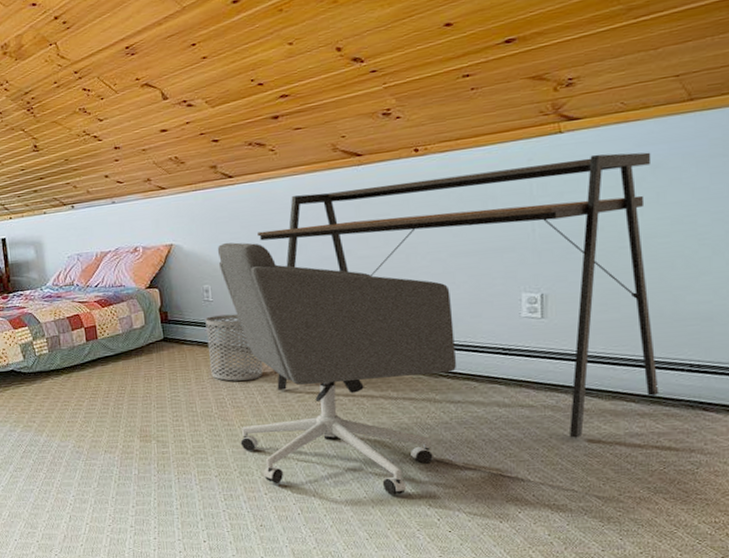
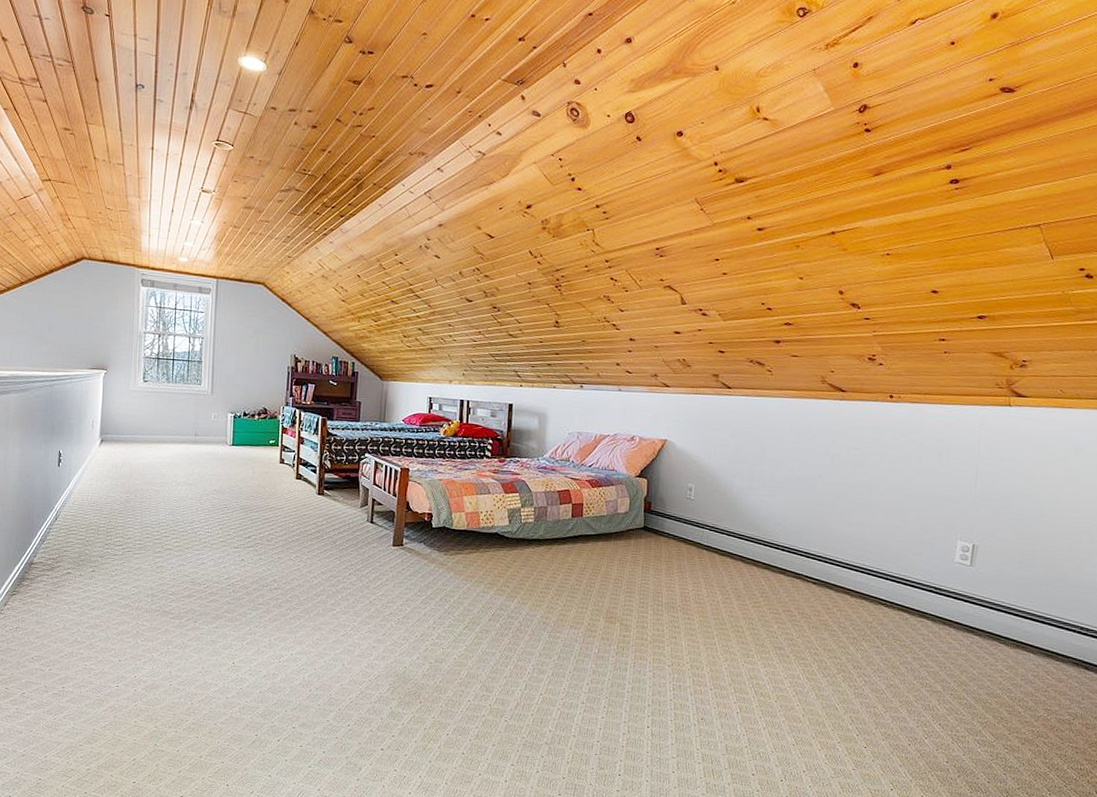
waste bin: present [205,313,263,381] -> none [681,513,729,580]
office chair: present [217,242,457,496] -> none [696,447,900,707]
desk: present [258,152,660,438] -> none [738,415,1077,678]

